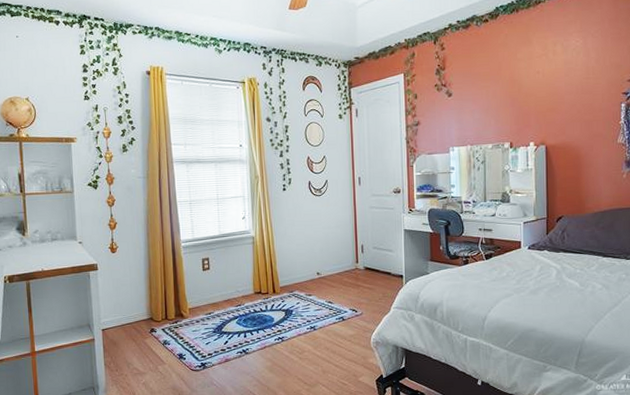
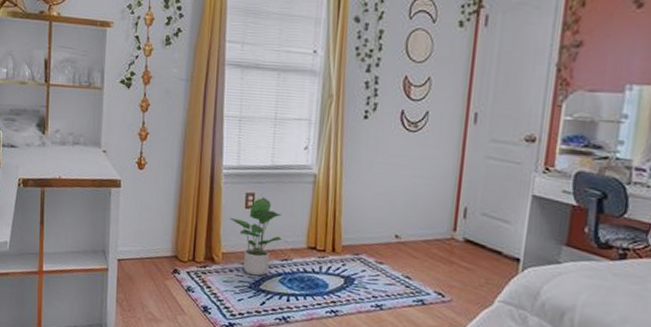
potted plant: none [191,260,235,322] -> present [229,197,282,276]

